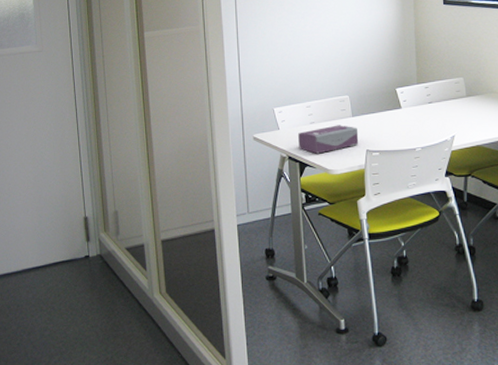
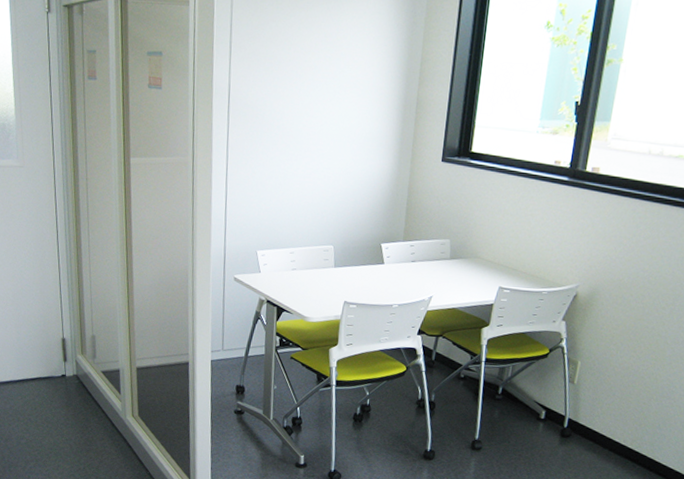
tissue box: present [298,125,359,154] -> none [278,274,339,301]

